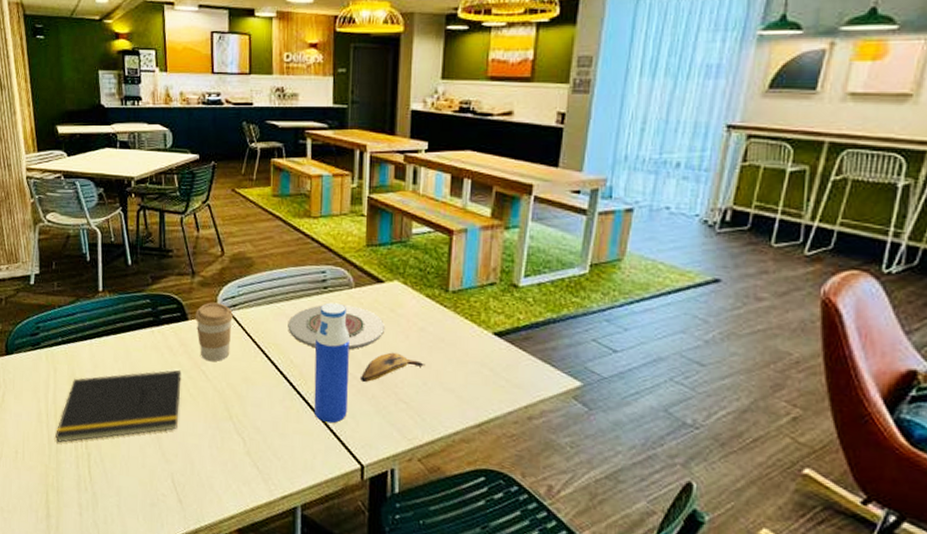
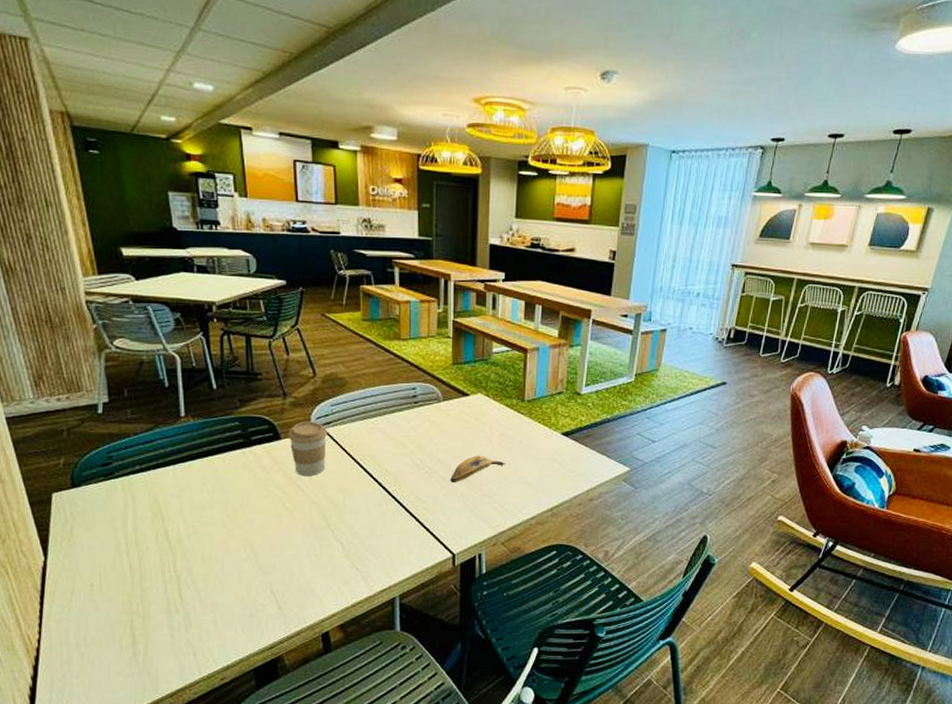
notepad: present [56,369,182,443] -> none [138,486,276,570]
plate: present [288,305,386,350] -> none [381,417,471,456]
water bottle: present [313,302,350,423] -> none [408,415,439,521]

